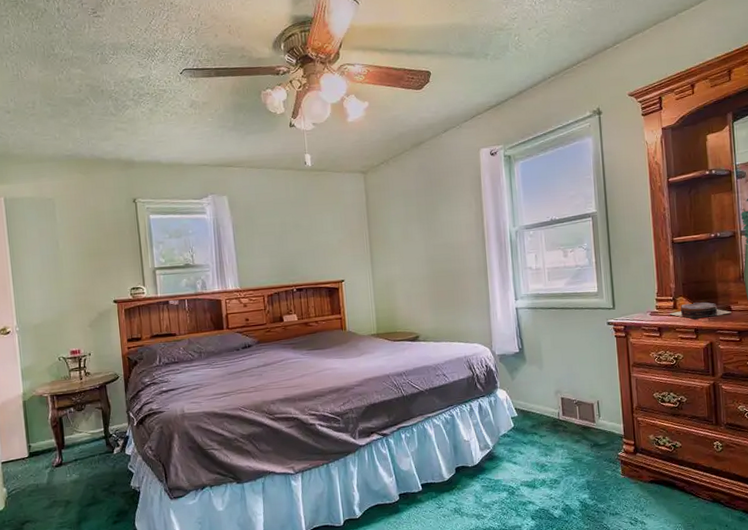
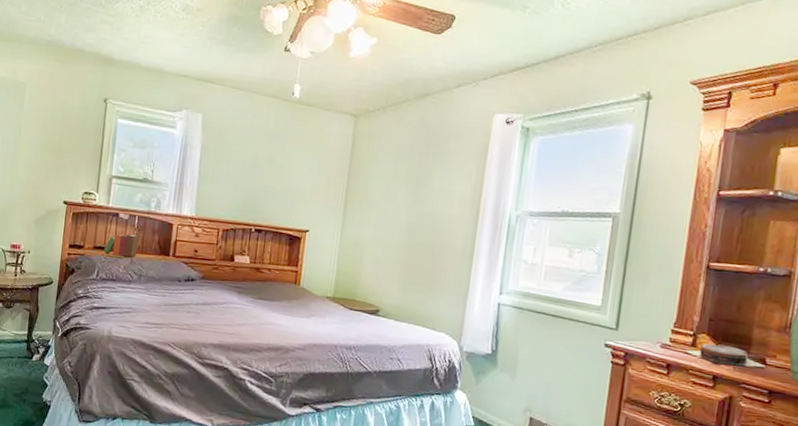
books: none [160,316,193,340] -> present [103,234,139,258]

